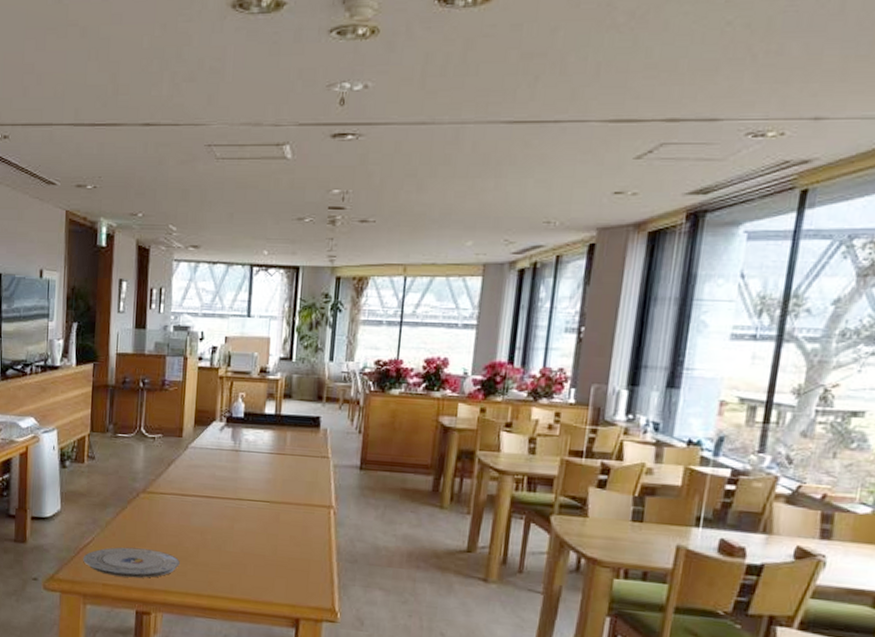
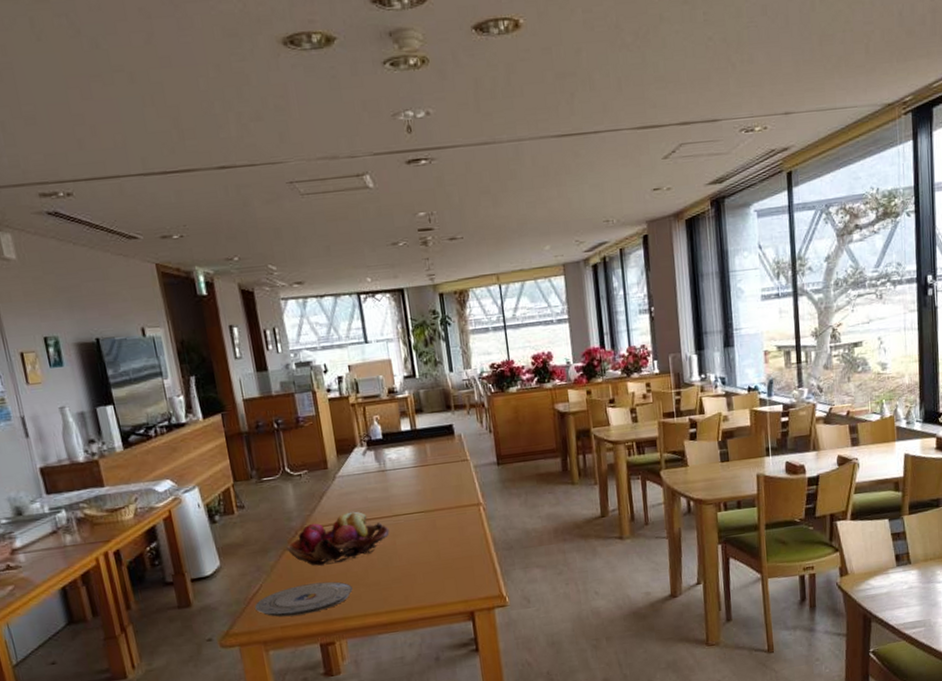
fruit basket: none [124,485,230,535] -> present [286,511,390,566]

